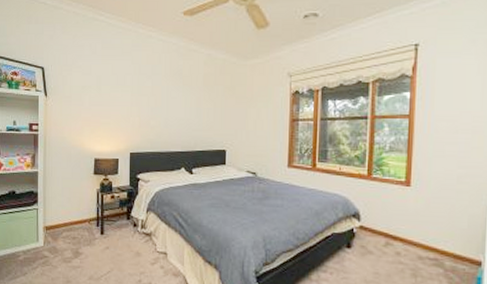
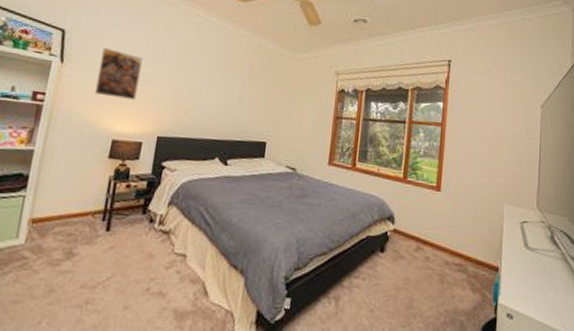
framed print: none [75,79,109,122] -> present [95,48,143,100]

